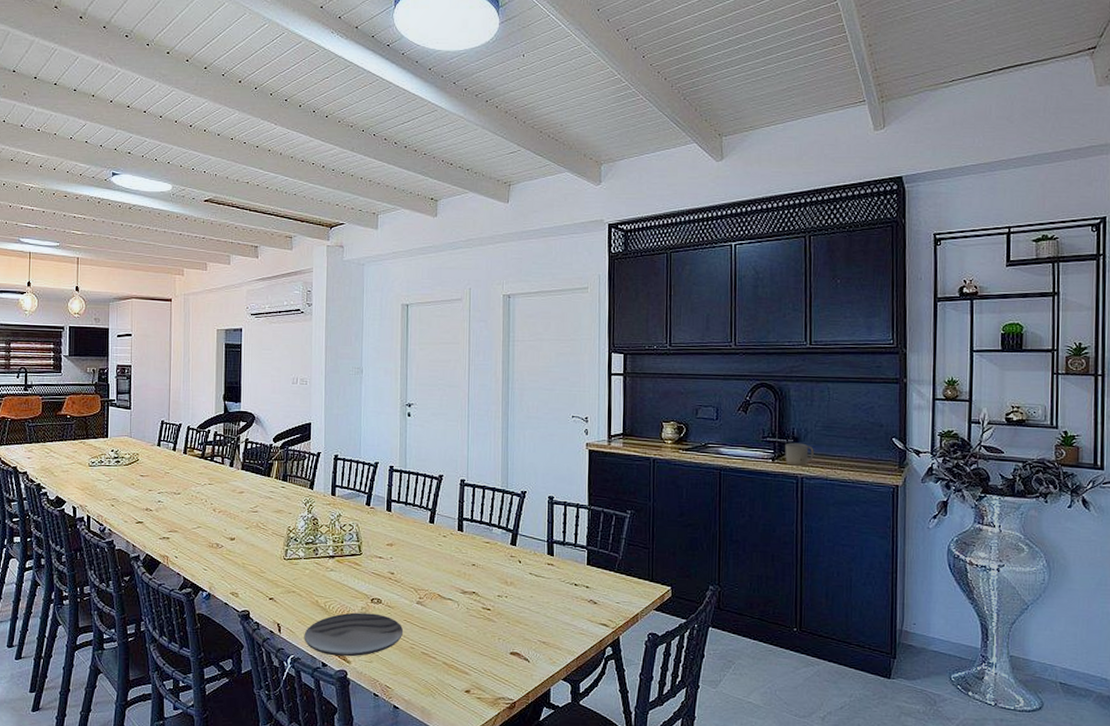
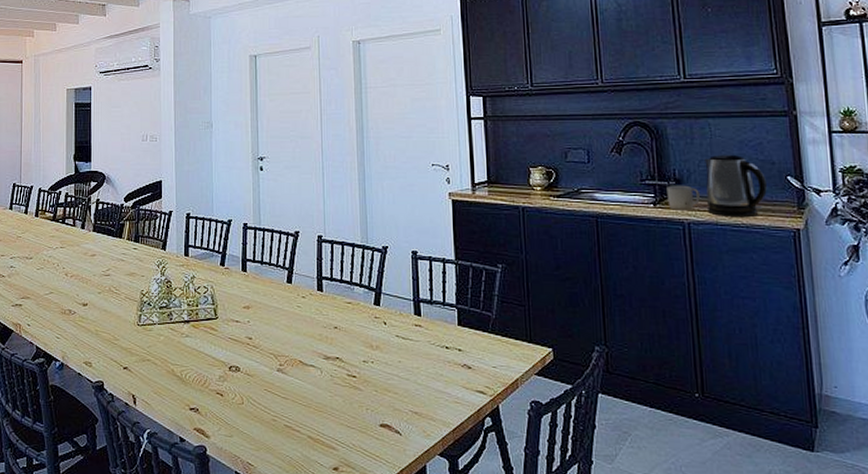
plate: present [304,612,404,657] -> none [160,382,265,431]
kettle: none [820,416,875,474] -> present [705,154,768,218]

